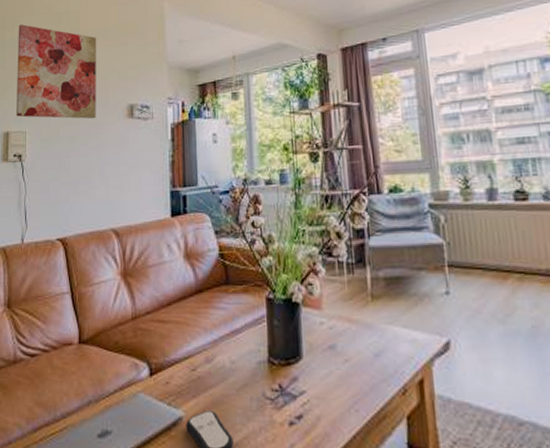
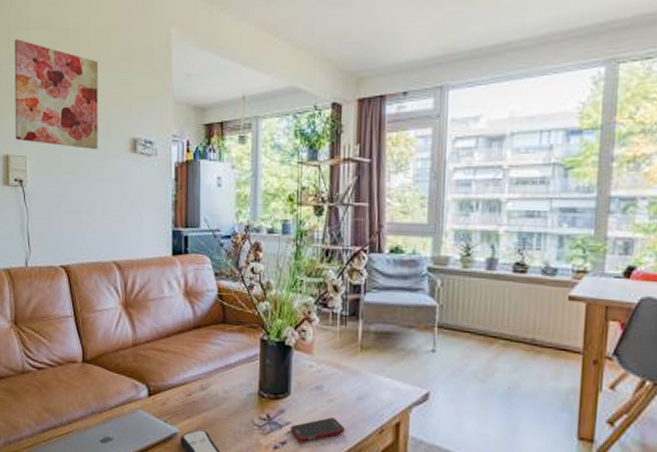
cell phone: none [306,381,365,413] -> present [291,417,345,442]

